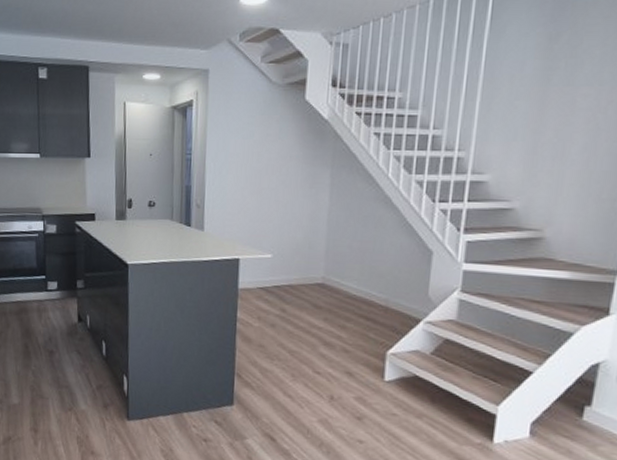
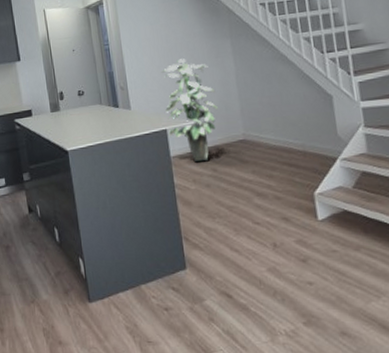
indoor plant: none [240,183,302,299] -> present [161,58,218,161]

